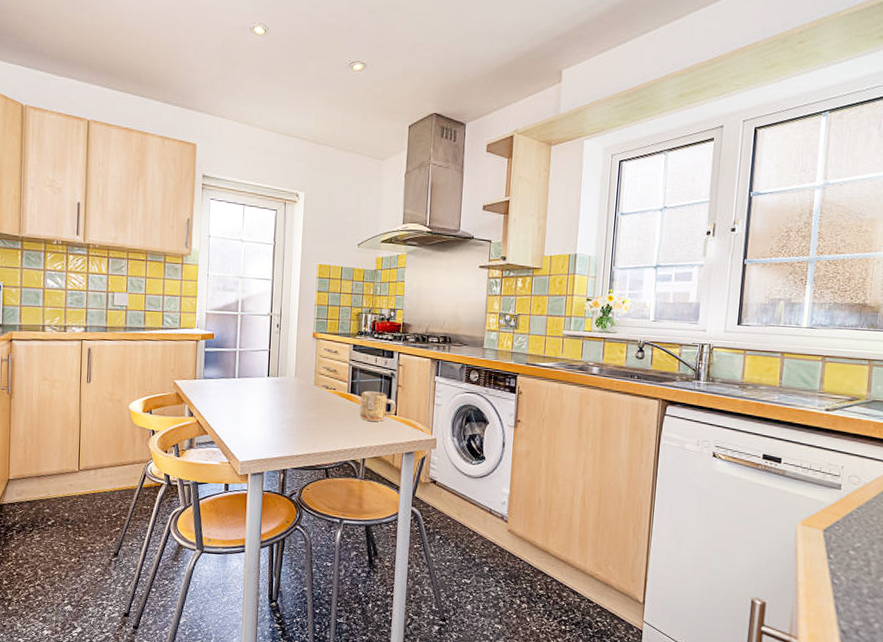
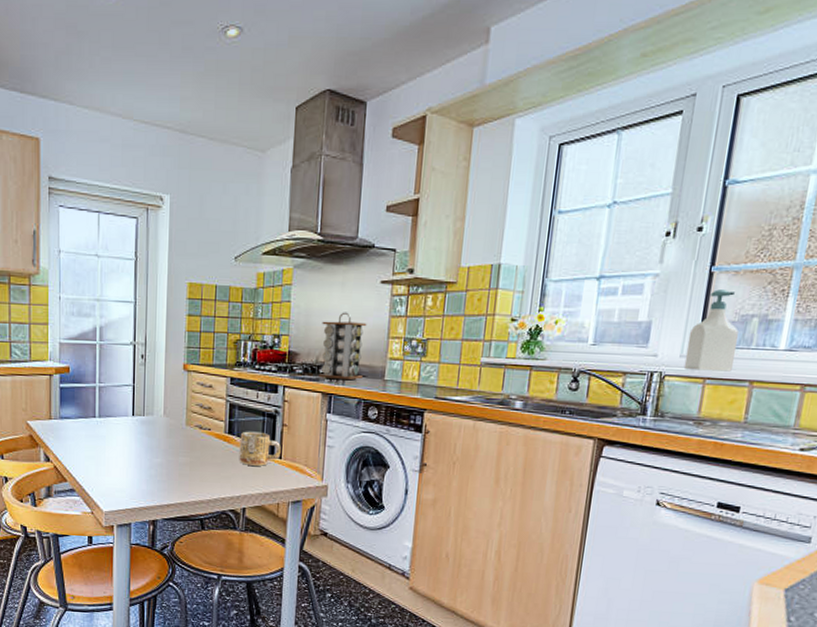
spice rack: none [428,291,468,349] -> present [318,312,367,381]
soap bottle: none [728,278,770,345] -> present [683,289,739,372]

